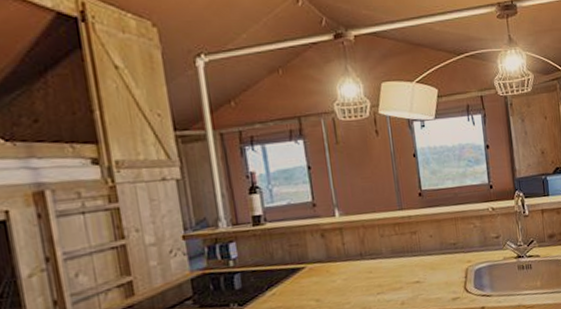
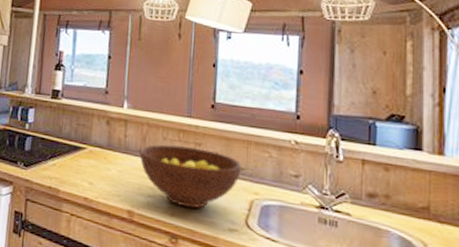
fruit bowl: none [361,235,454,294] -> present [140,144,241,209]

